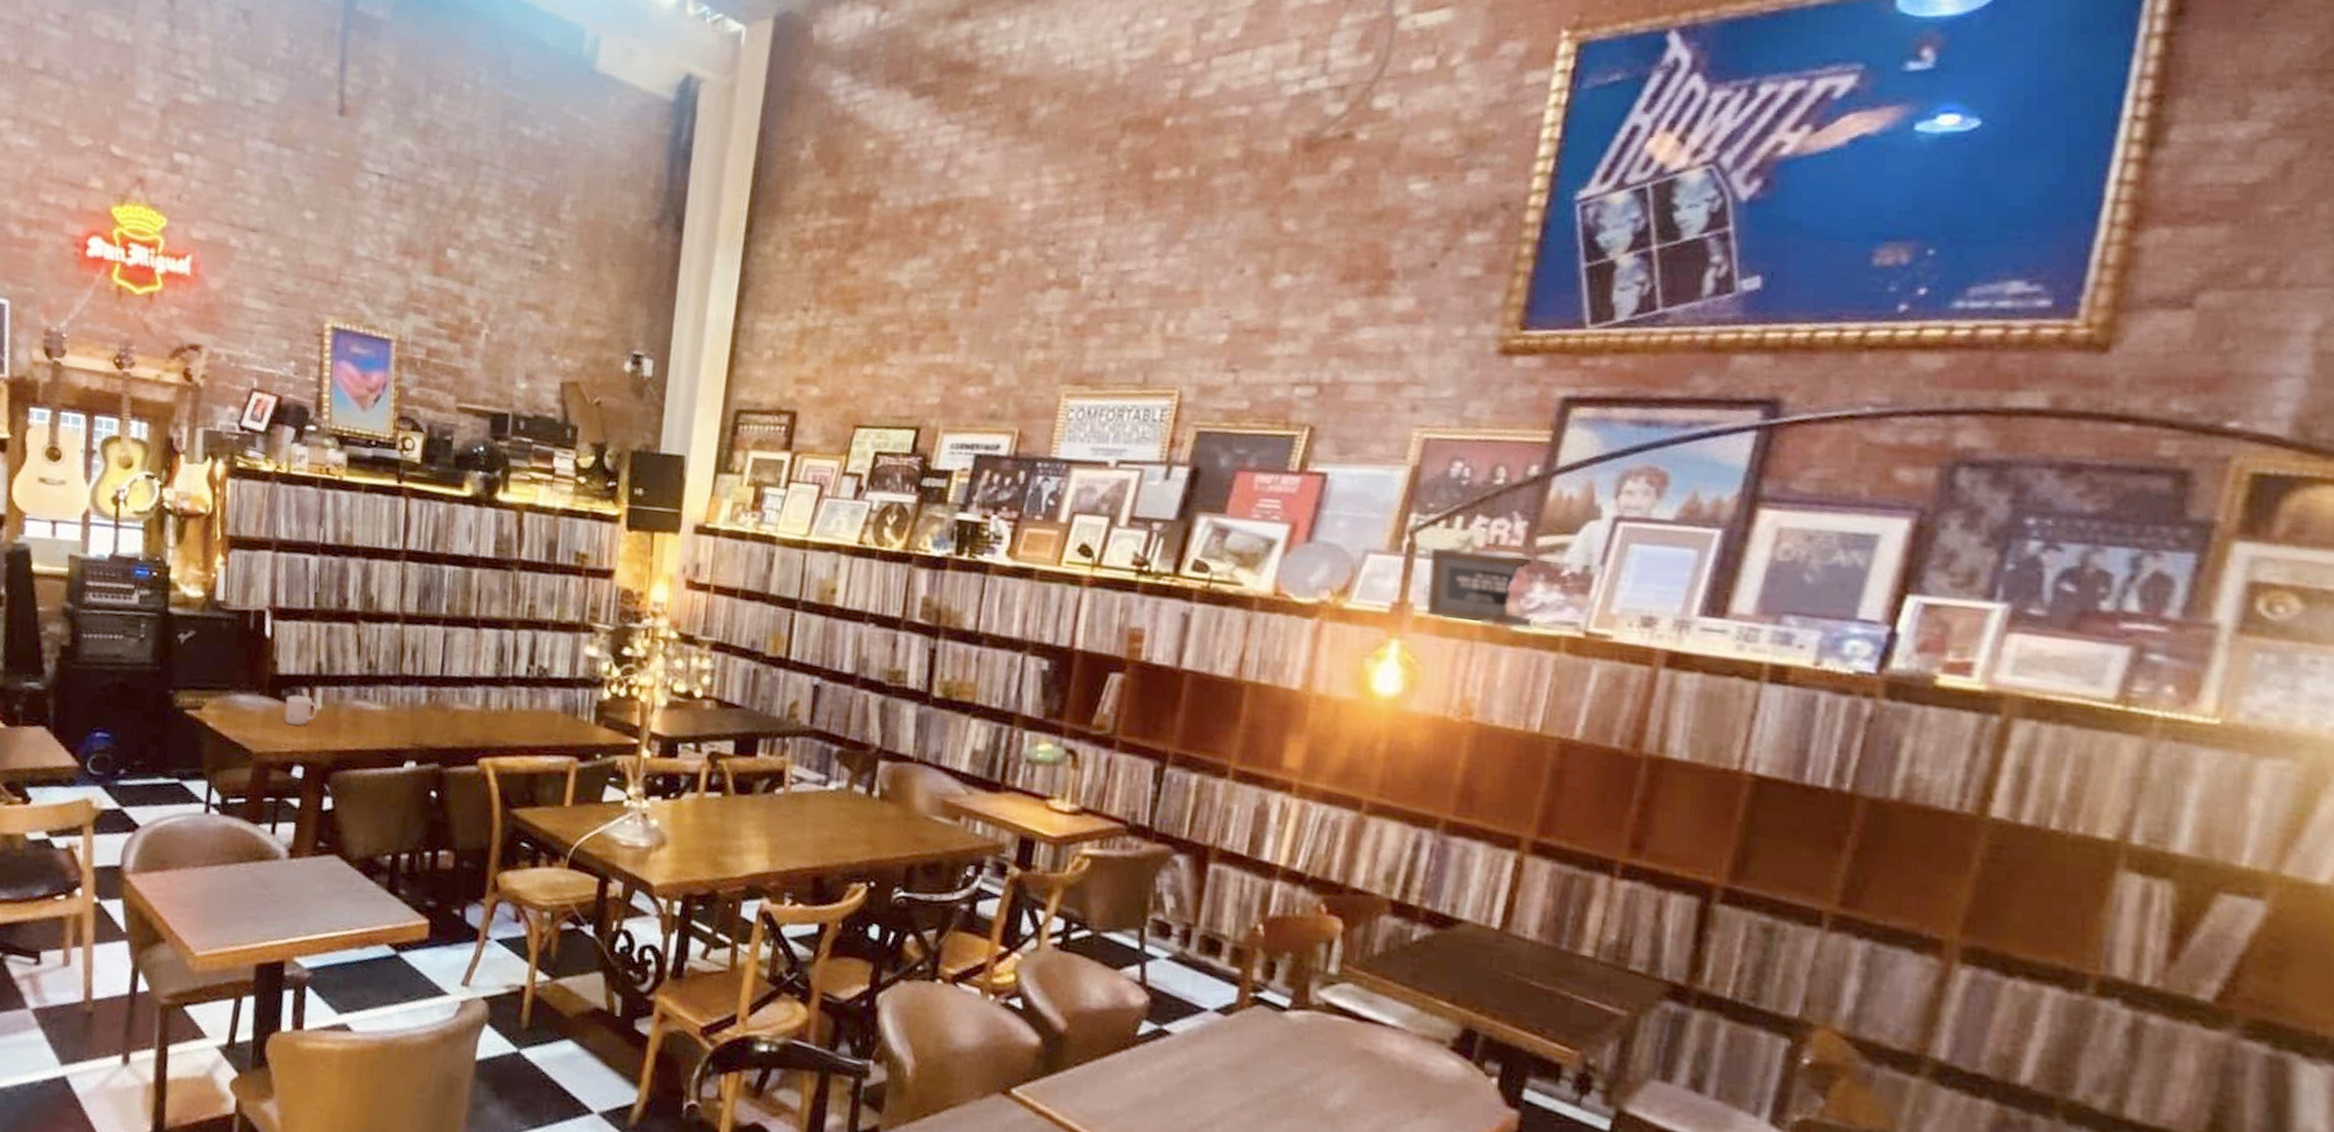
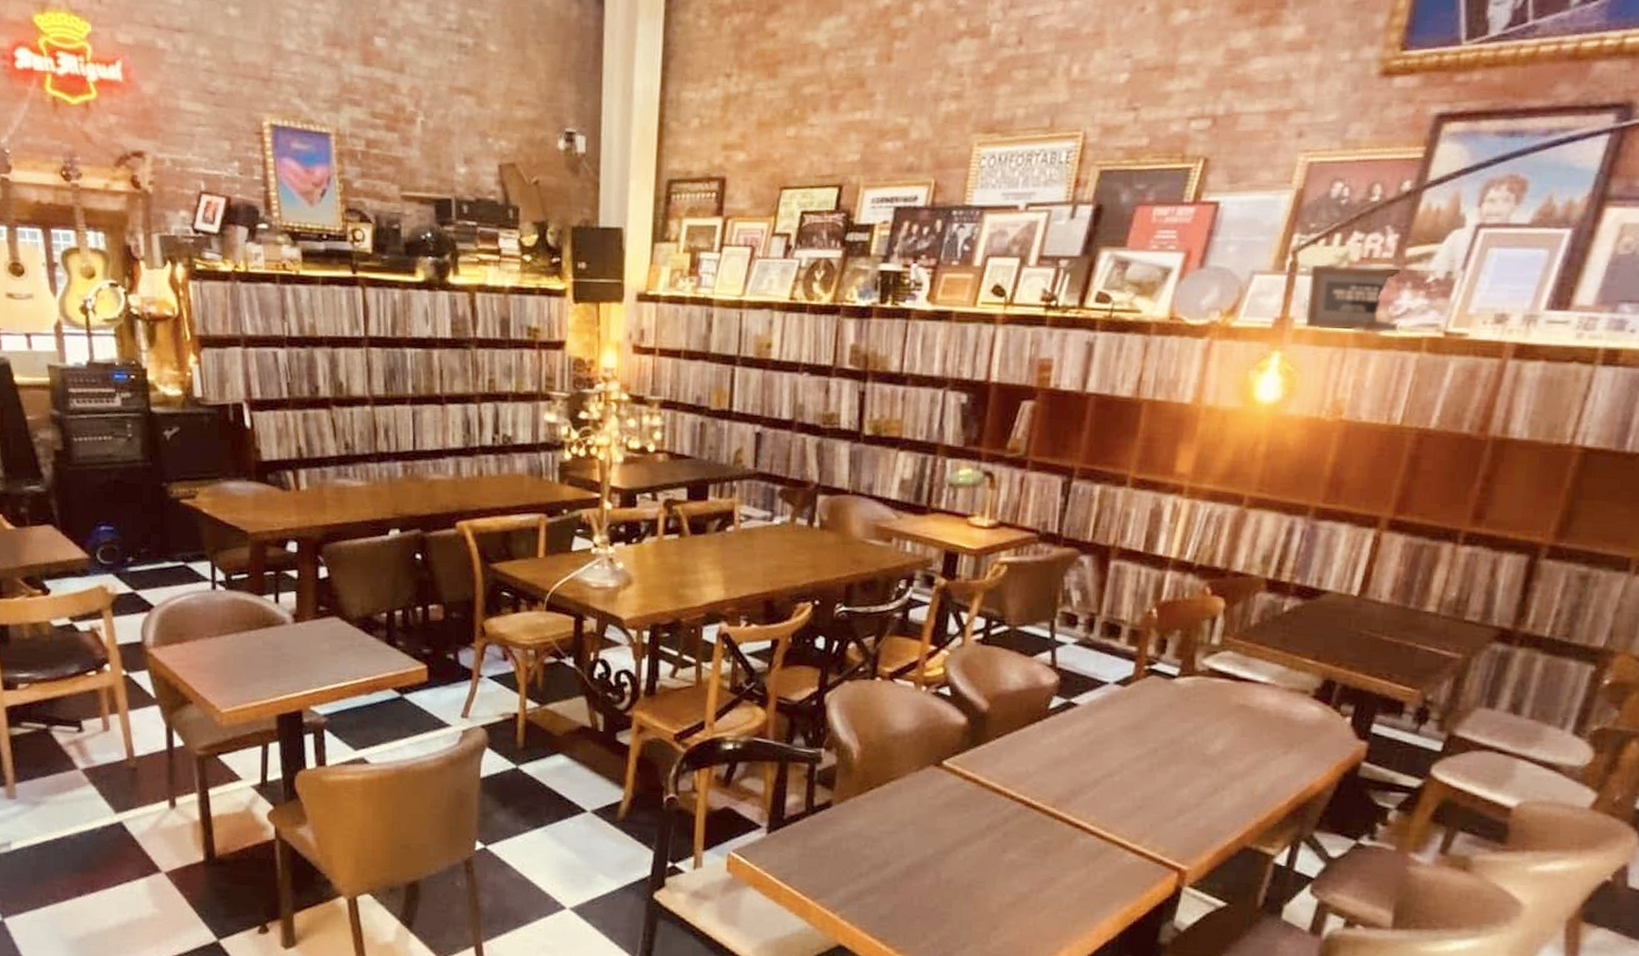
mug: present [284,695,318,726] -> none [273,478,303,506]

